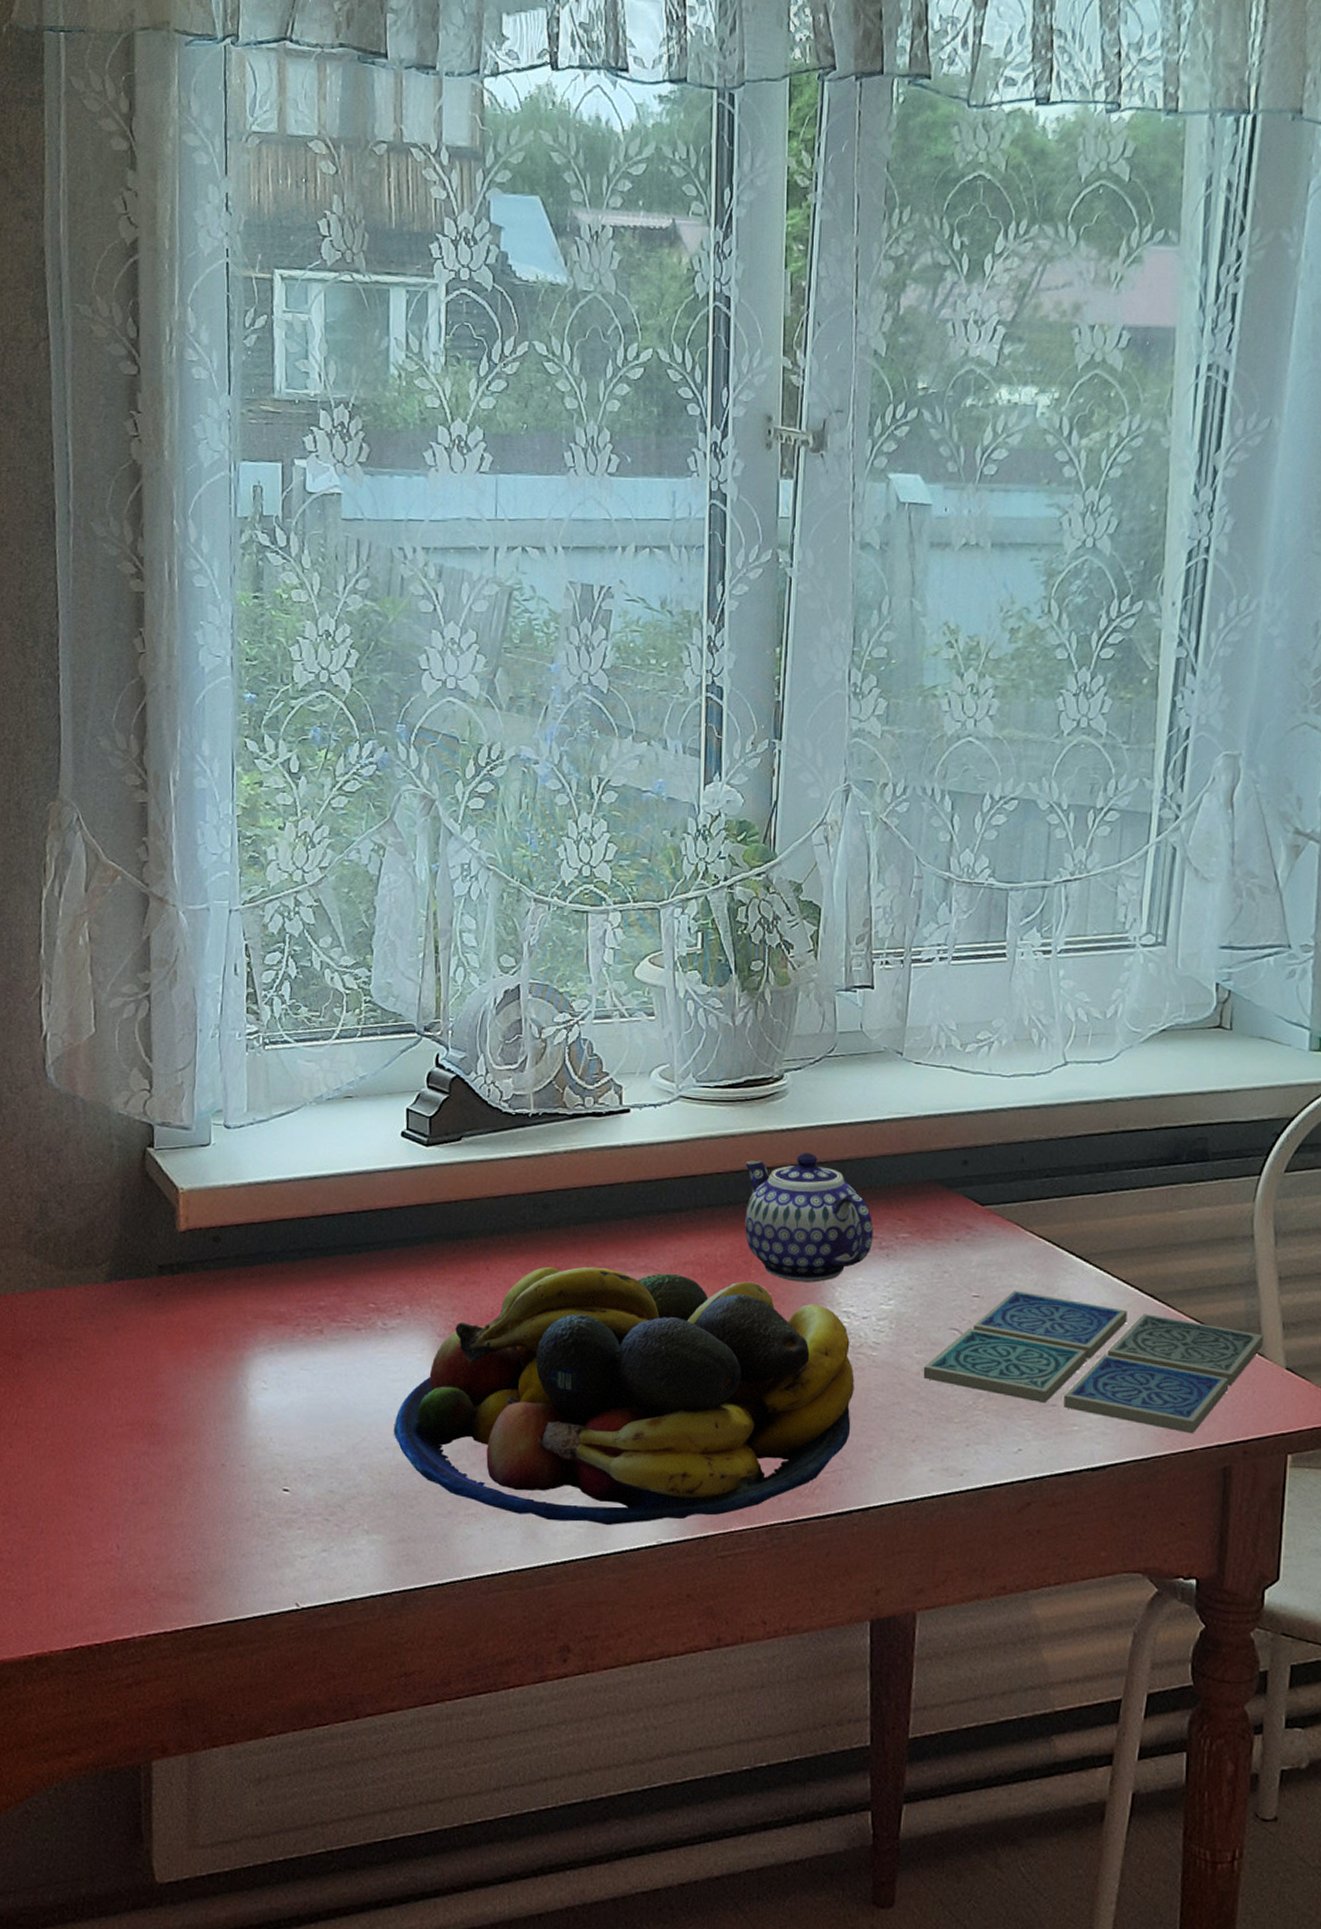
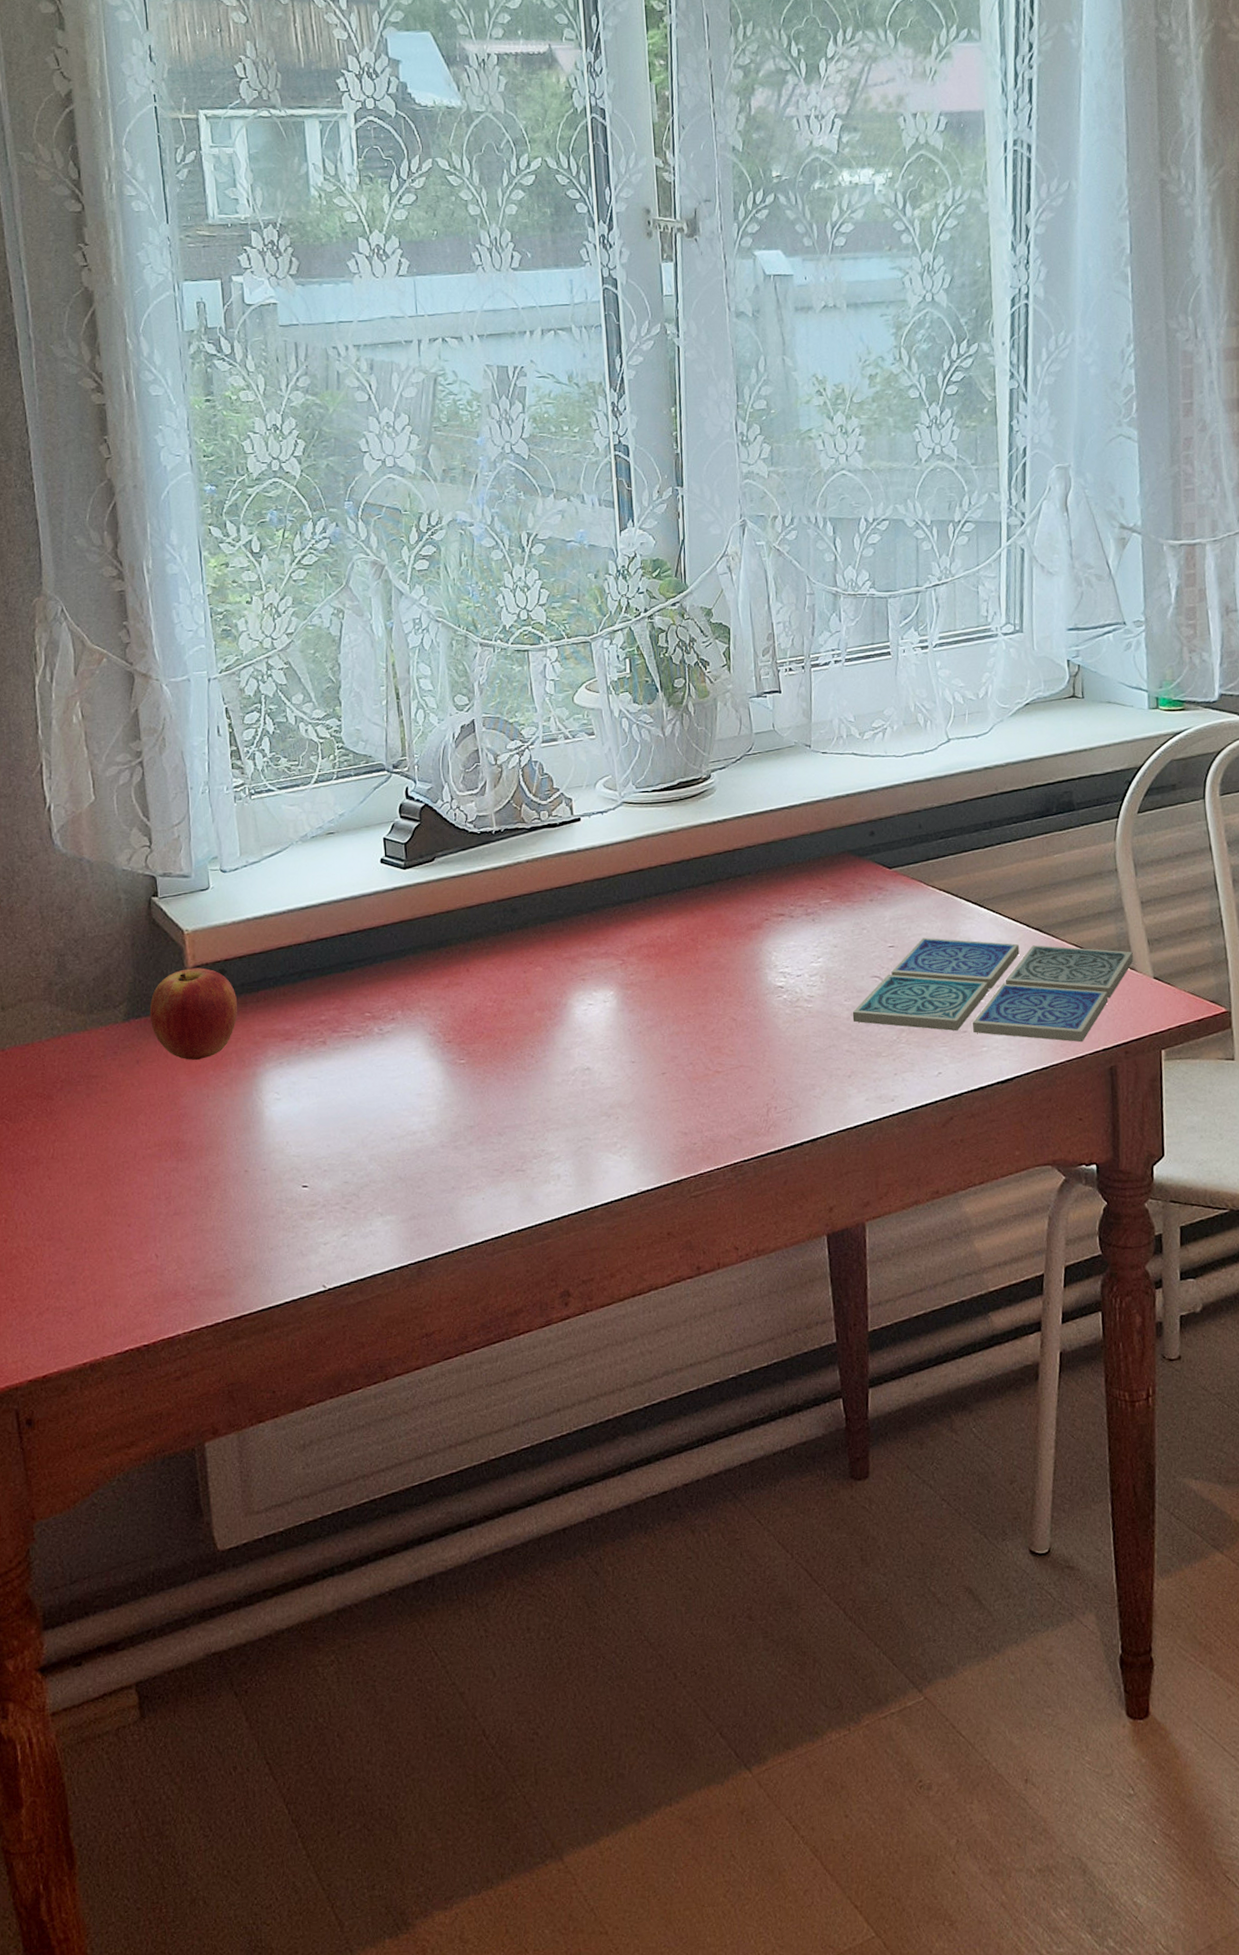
apple: none [133,1231,230,1335] -> present [149,967,238,1061]
fruit bowl: present [393,1266,855,1525] -> none [397,955,796,1184]
teapot: present [745,1153,874,1283] -> none [684,839,800,952]

